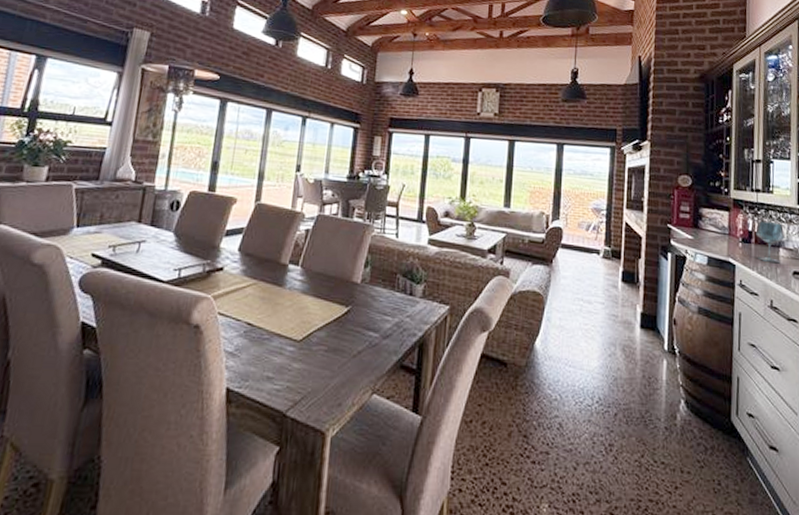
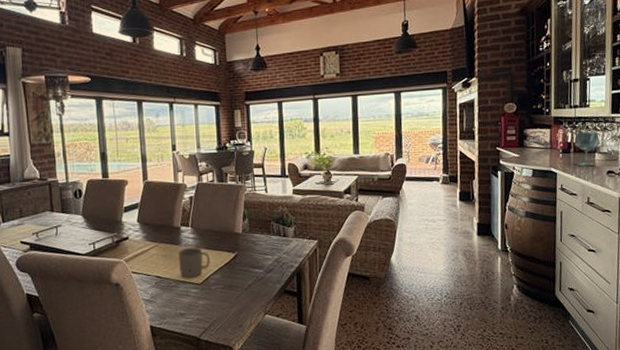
mug: none [277,291,317,333] -> present [178,247,210,279]

